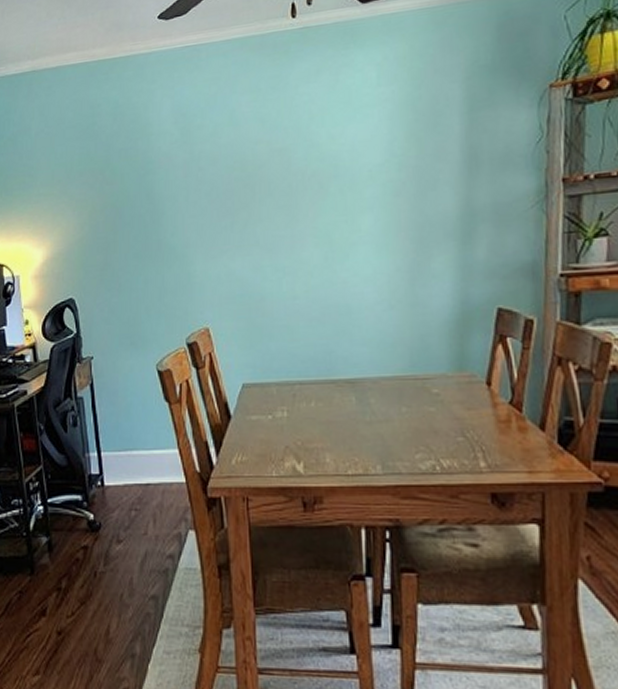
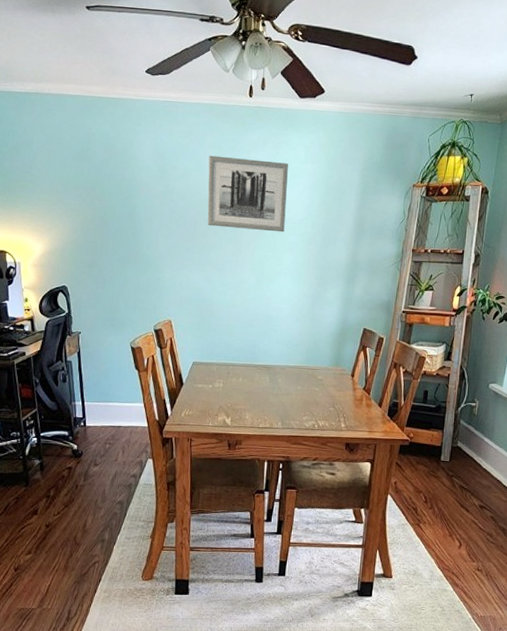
wall art: none [244,91,358,194] -> present [207,155,288,233]

